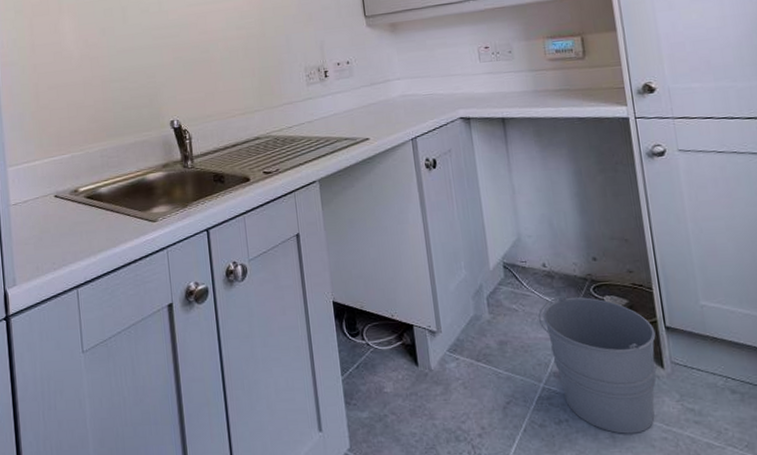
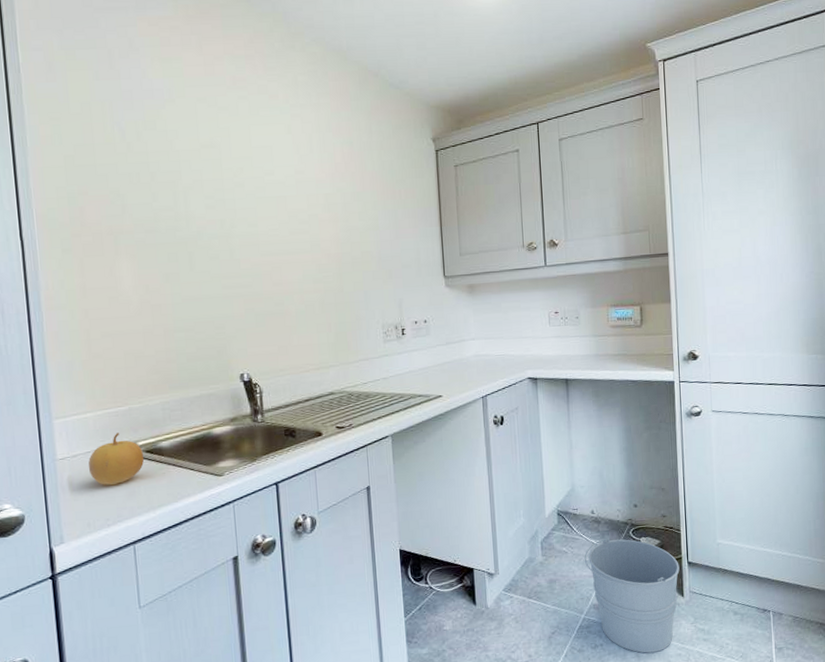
fruit: none [37,179,86,230] -> present [88,433,145,485]

